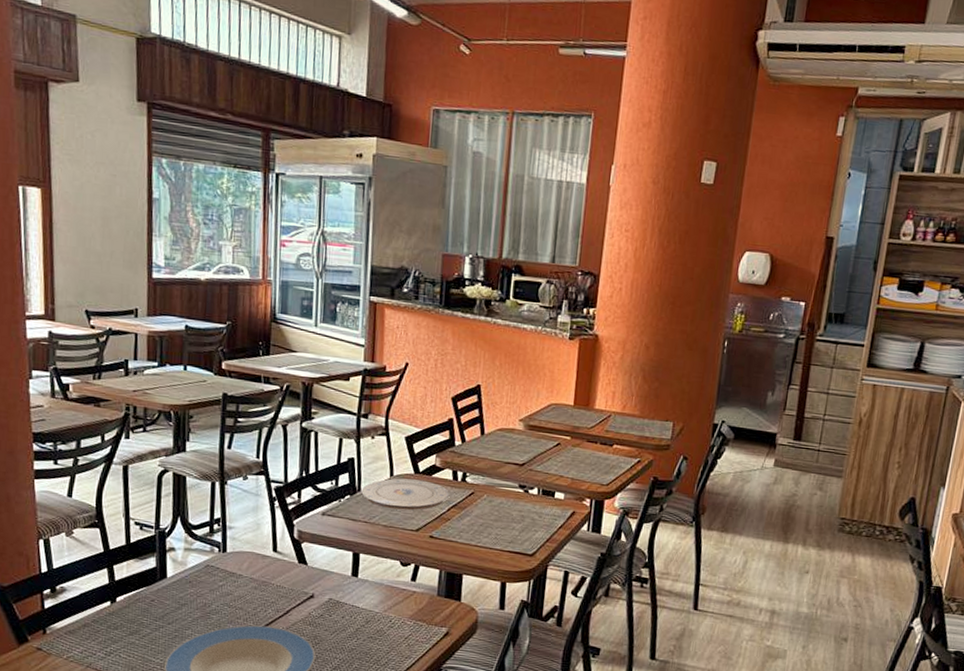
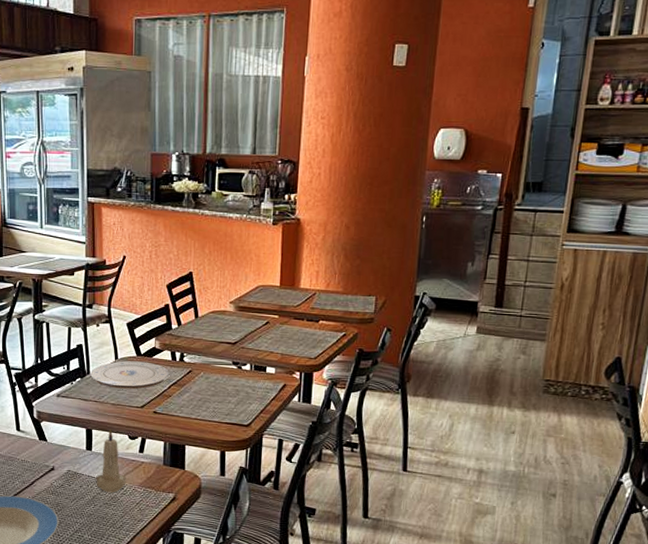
candle: none [360,553,395,626] -> present [96,428,126,493]

